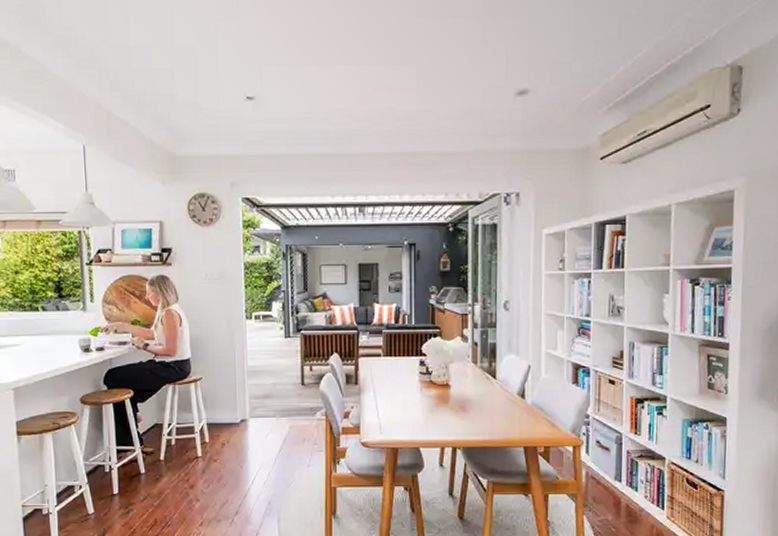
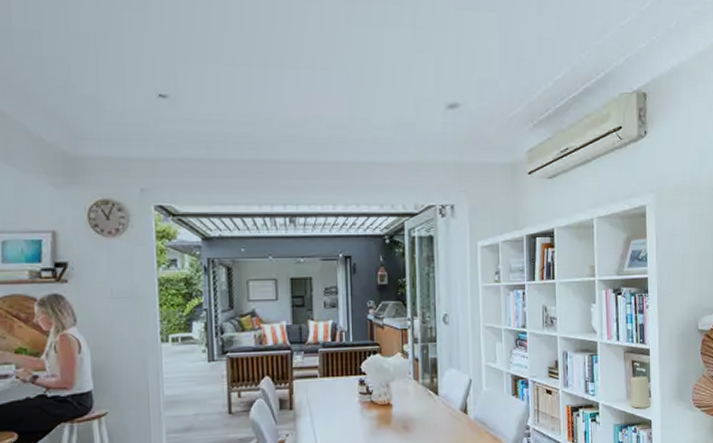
candle: none [704,371,727,405] -> present [630,376,650,409]

